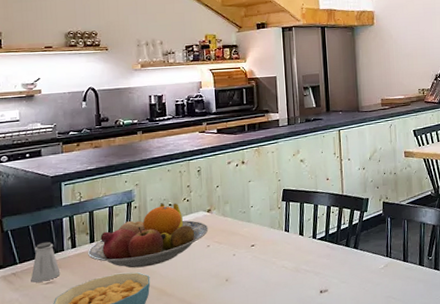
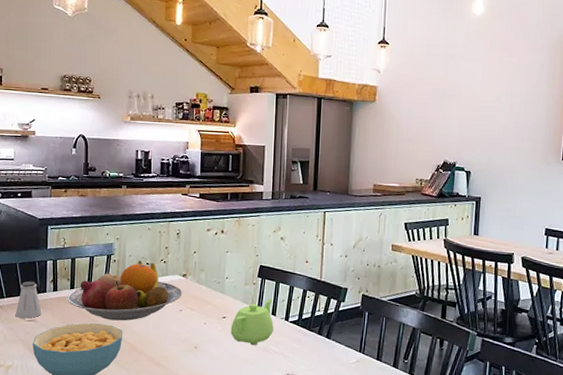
teapot: none [260,219,303,268] -> present [230,298,274,345]

